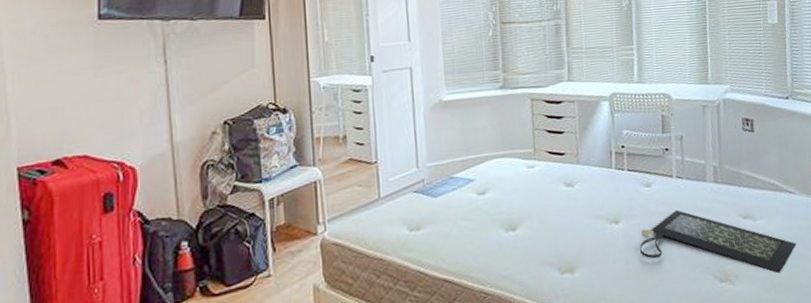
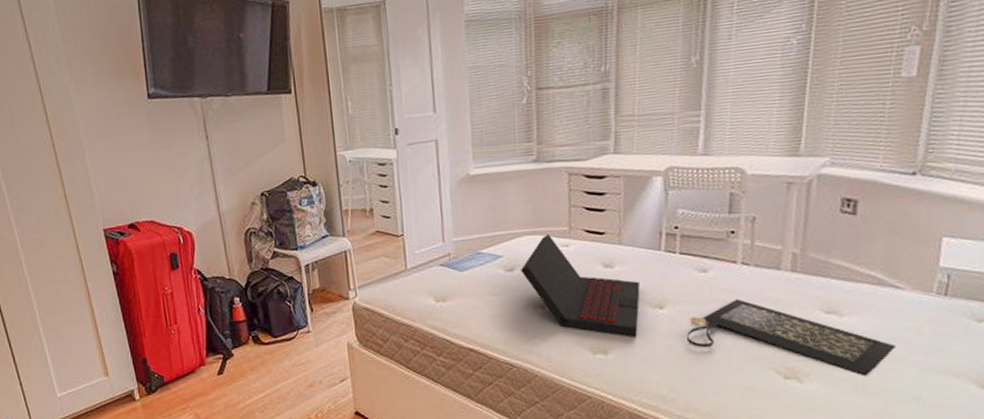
laptop: none [492,156,599,254] -> present [521,234,640,337]

